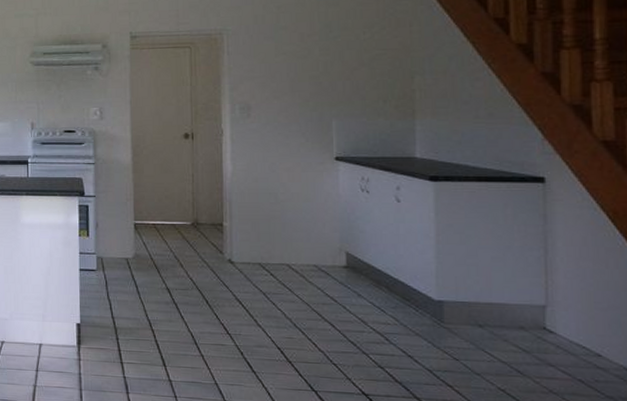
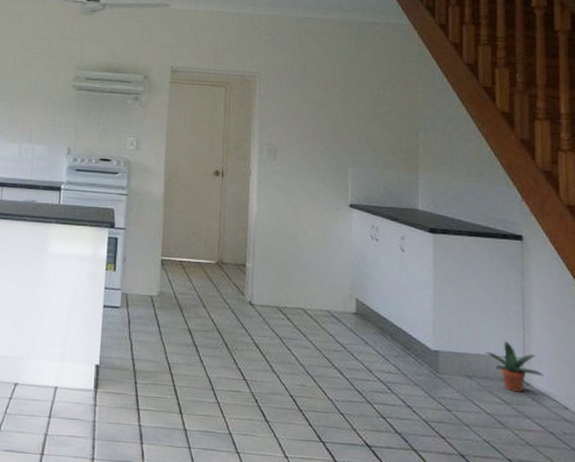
potted plant: none [499,289,571,340] -> present [485,341,543,393]

